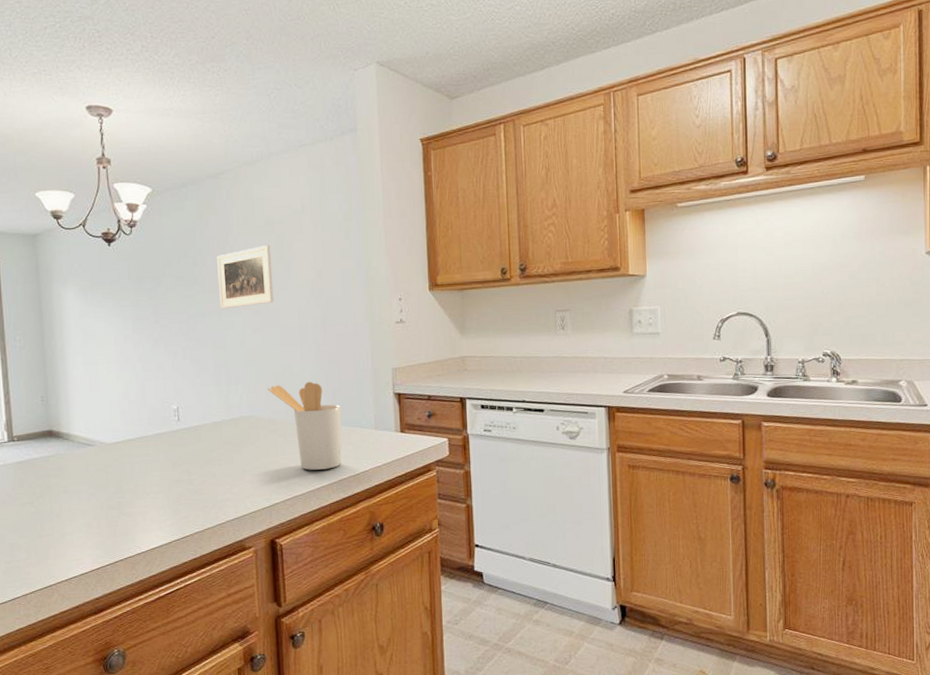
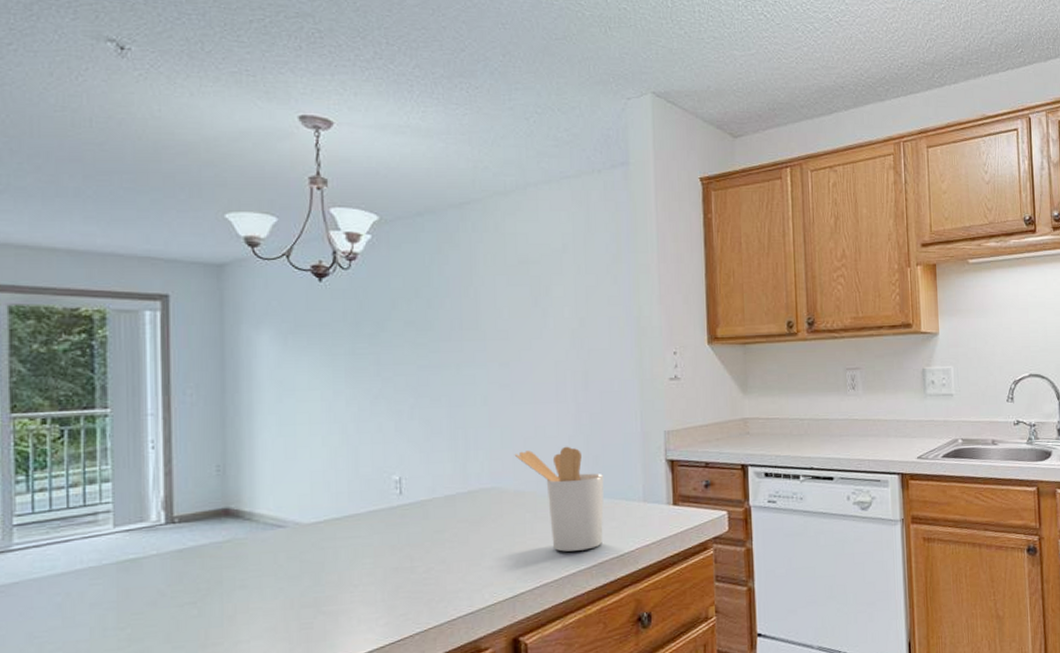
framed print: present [217,245,274,309] -> none [457,288,526,361]

